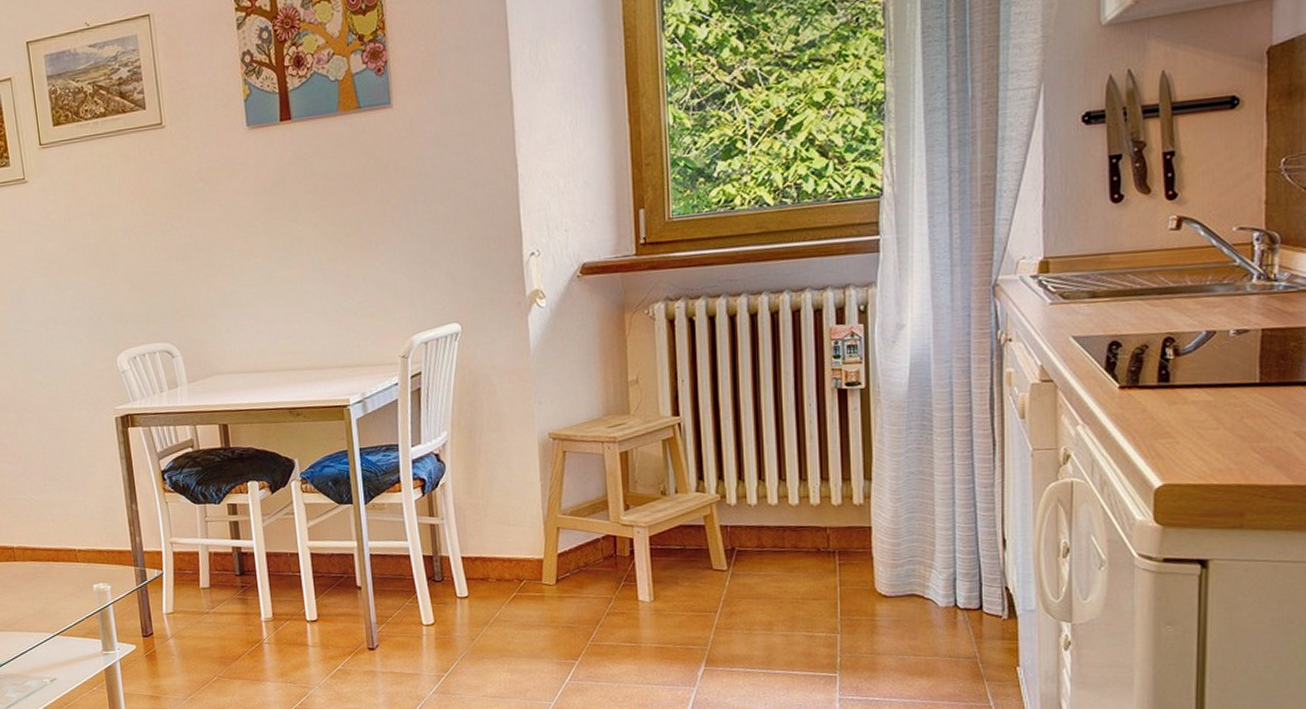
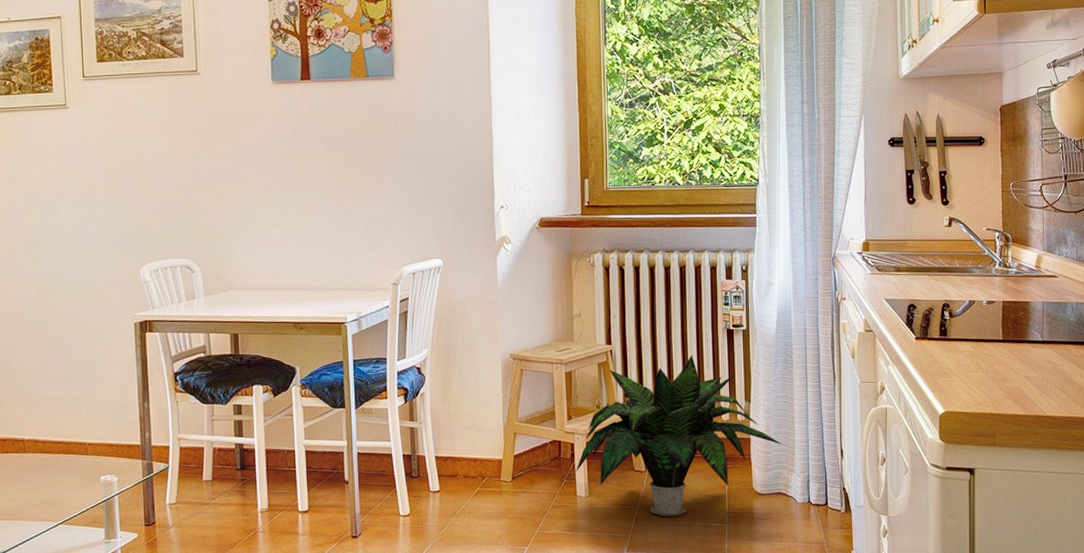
potted plant: none [636,424,917,625] -> present [576,355,782,517]

